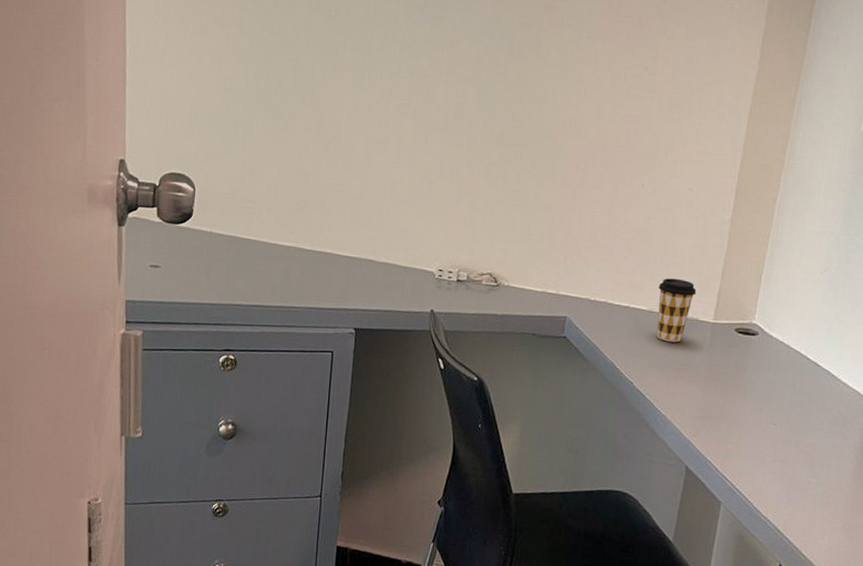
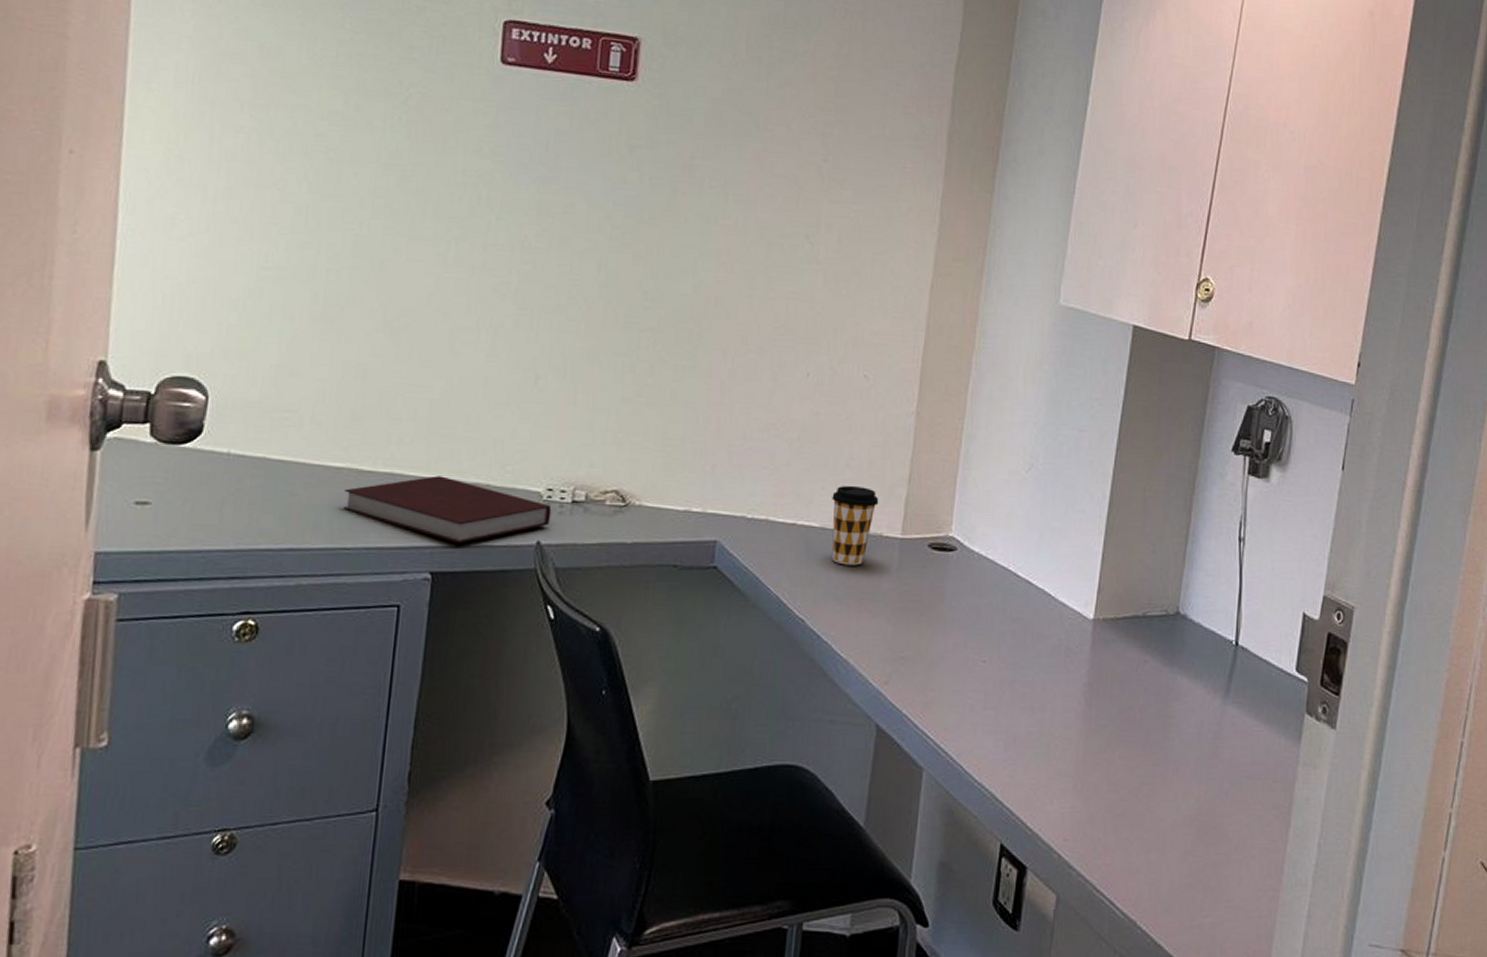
notebook: none [291,255,442,308] -> present [343,476,552,544]

